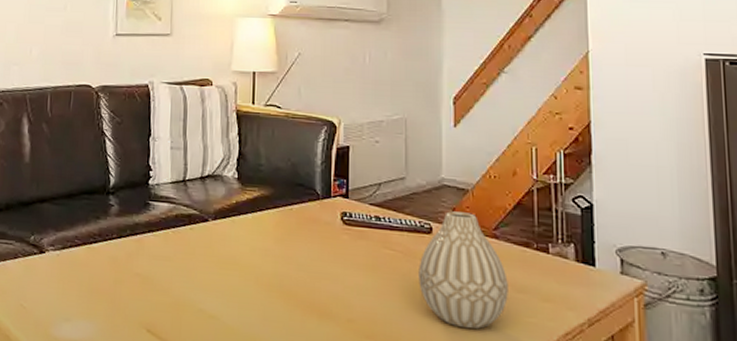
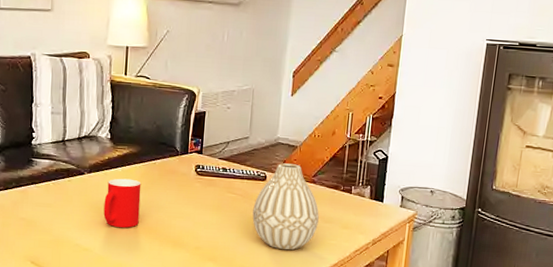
cup: none [232,227,276,291] -> present [103,178,142,228]

